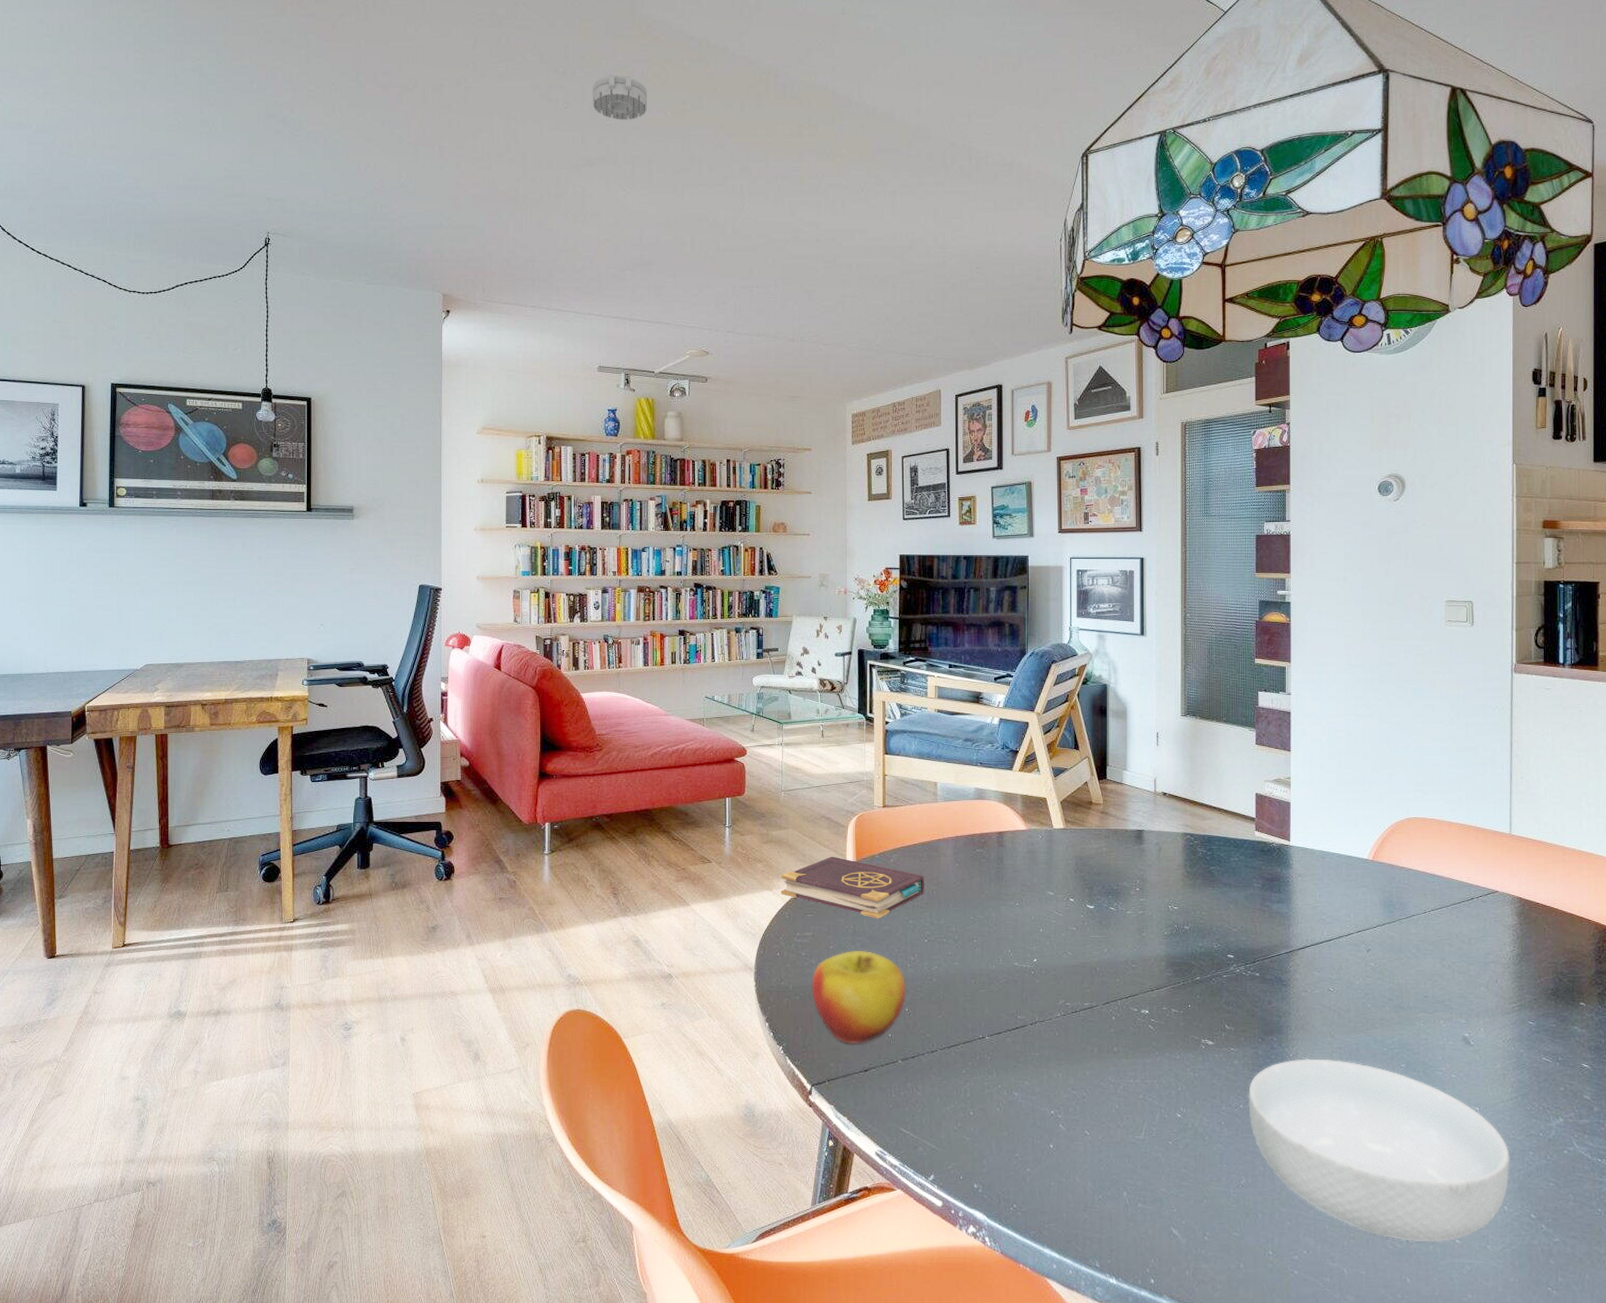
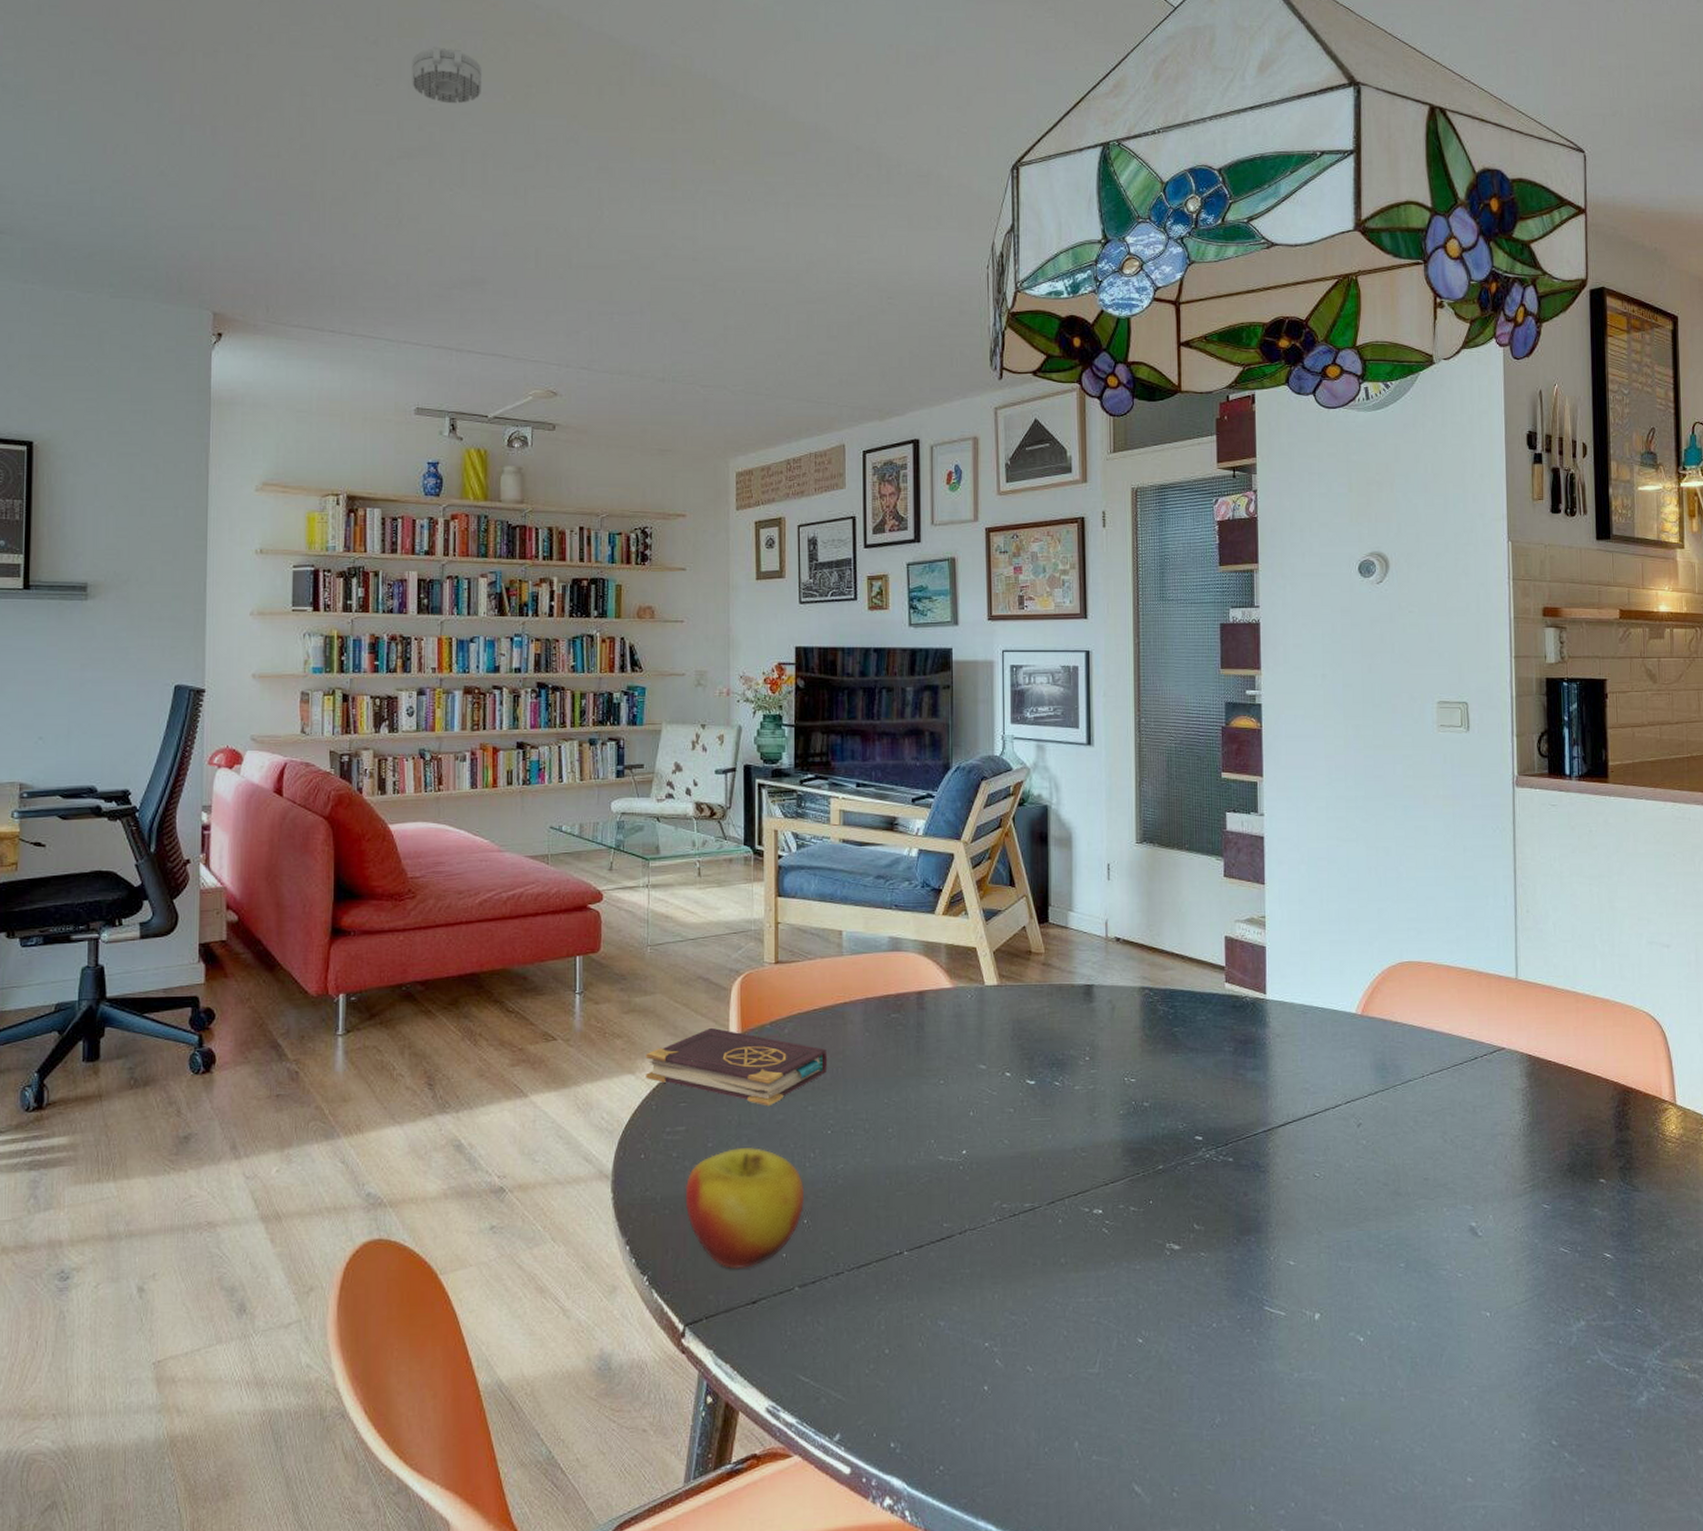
cereal bowl: present [1247,1059,1511,1242] -> none [1221,1261,1528,1483]

